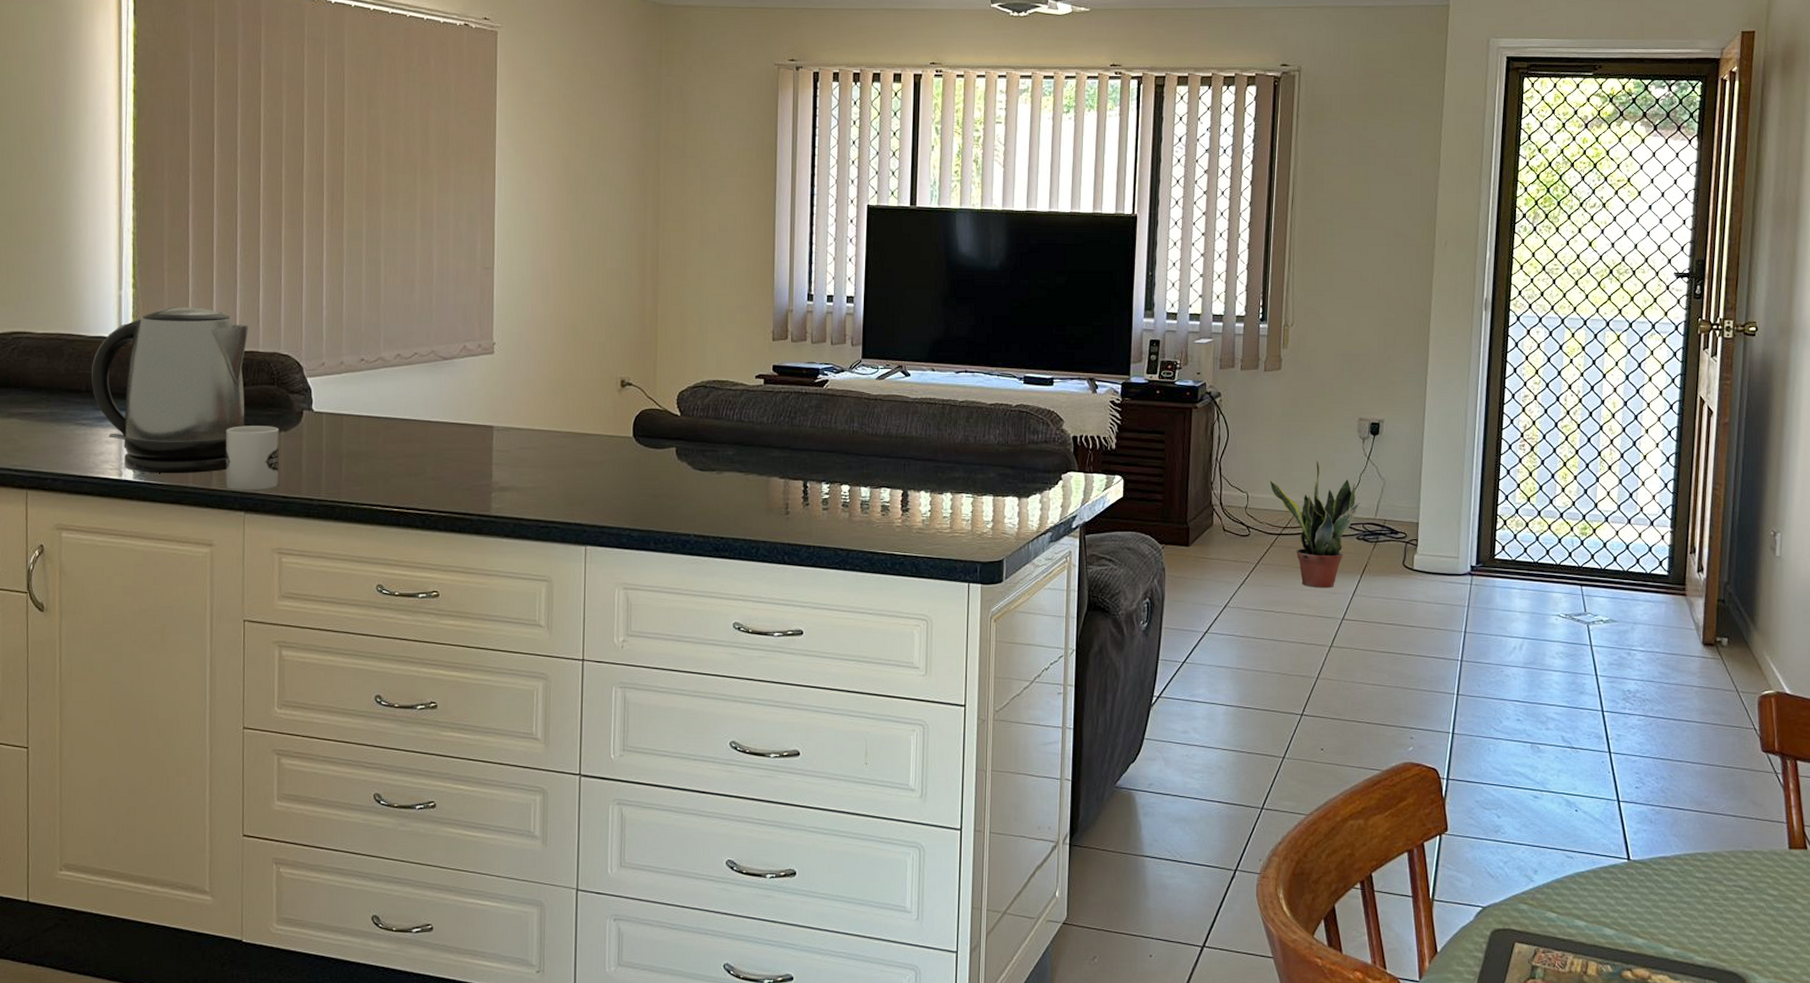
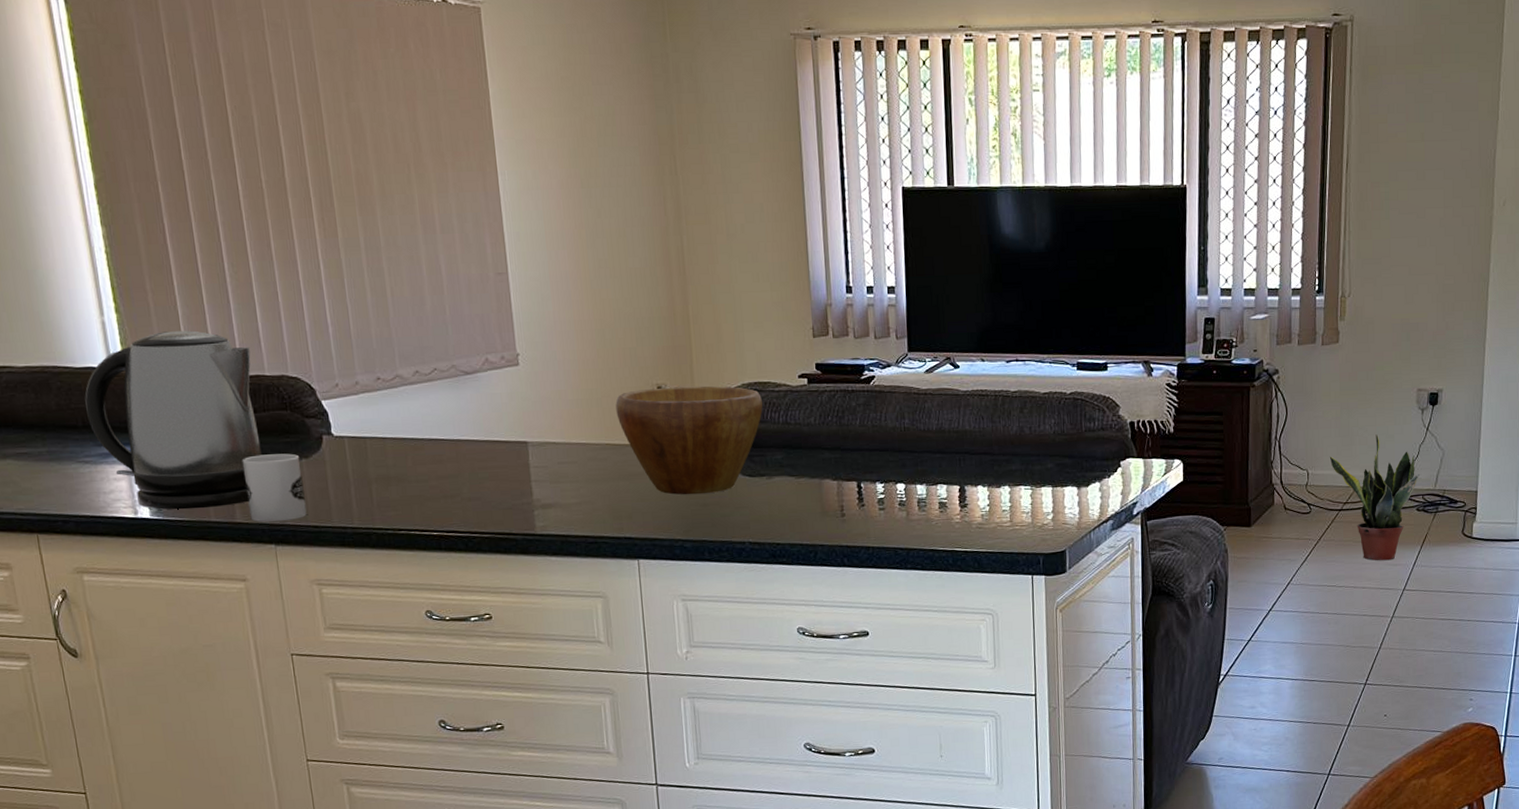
bowl: none [580,381,719,485] -> present [615,386,763,495]

